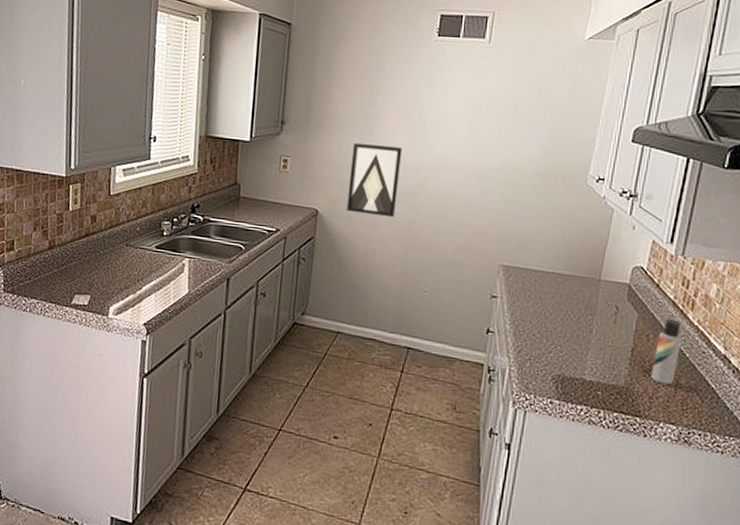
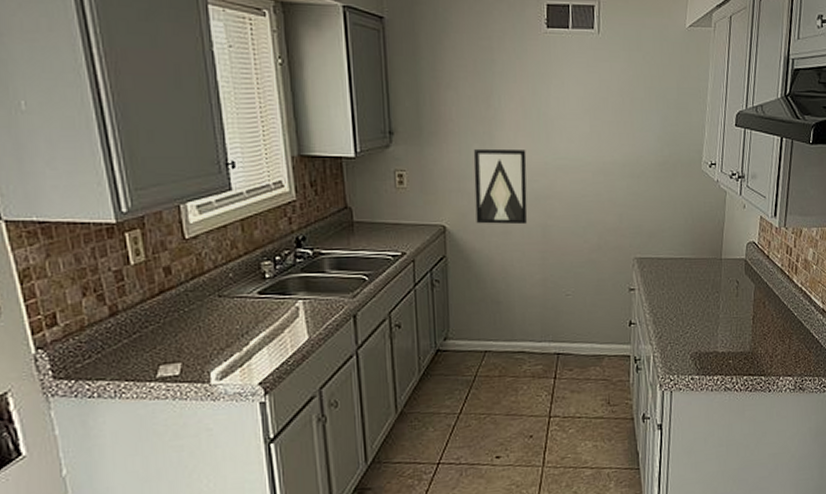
lotion bottle: present [651,319,682,385] -> none [769,285,791,343]

